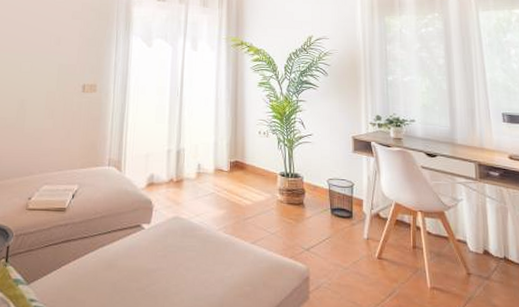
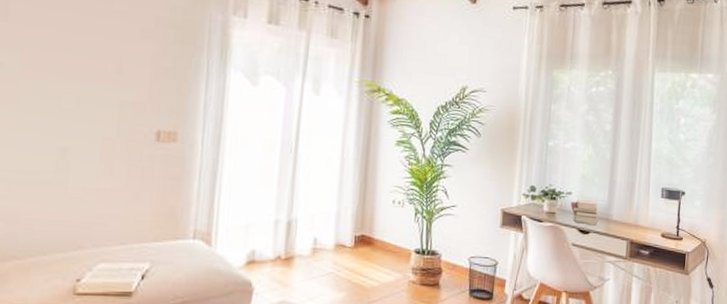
books: none [415,125,444,149] -> present [570,198,599,226]

